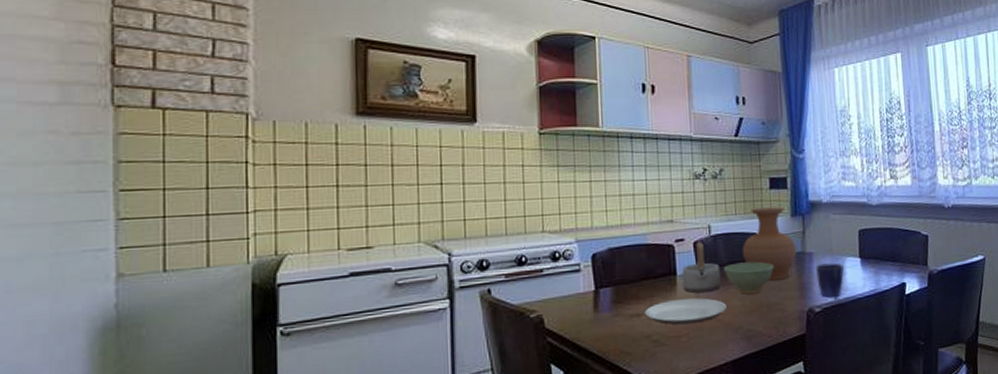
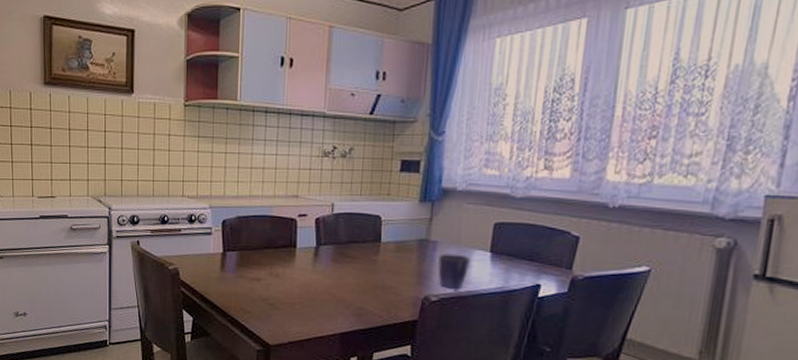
plate: present [644,298,726,325] -> none [264,270,341,295]
teapot: present [681,242,721,293] -> none [301,219,338,268]
bowl: present [724,261,774,294] -> none [342,243,394,275]
vase: present [742,207,797,281] -> none [362,190,421,265]

